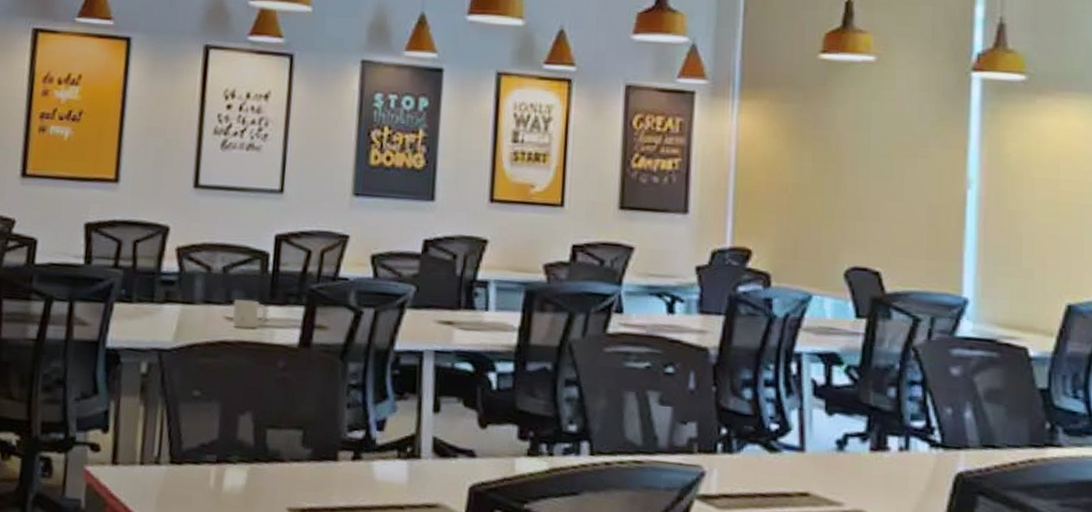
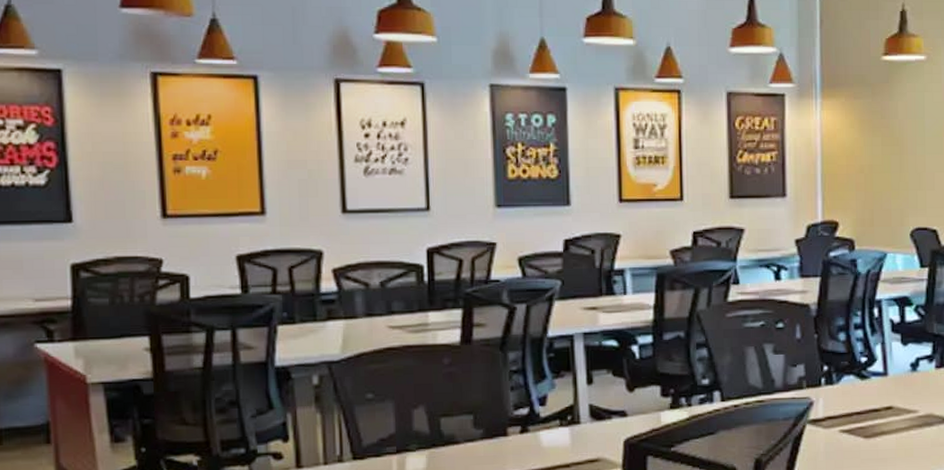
mug: present [231,299,267,330] -> none [394,308,427,335]

